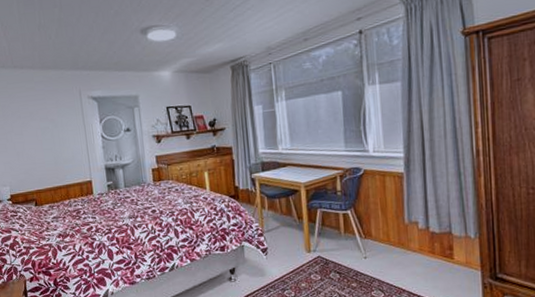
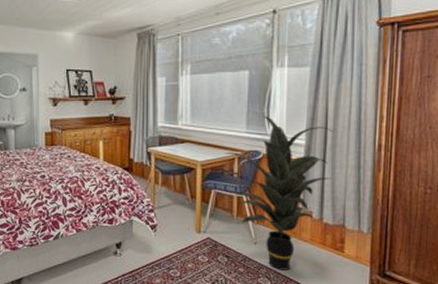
indoor plant: none [325,133,434,282] -> present [223,116,333,270]

